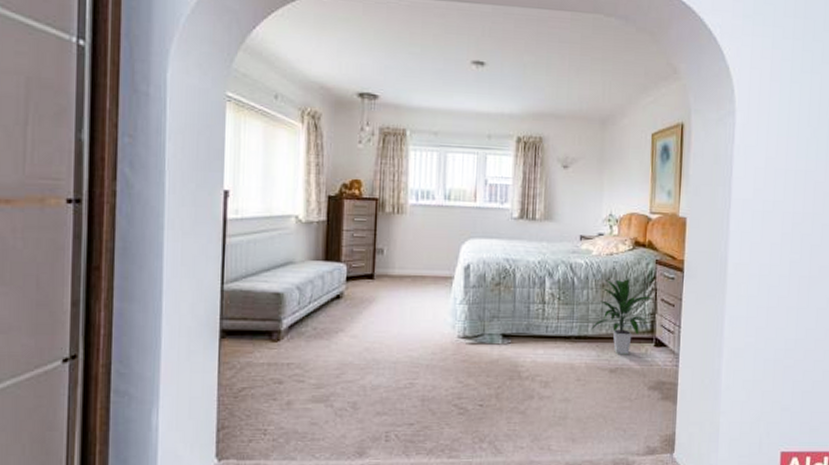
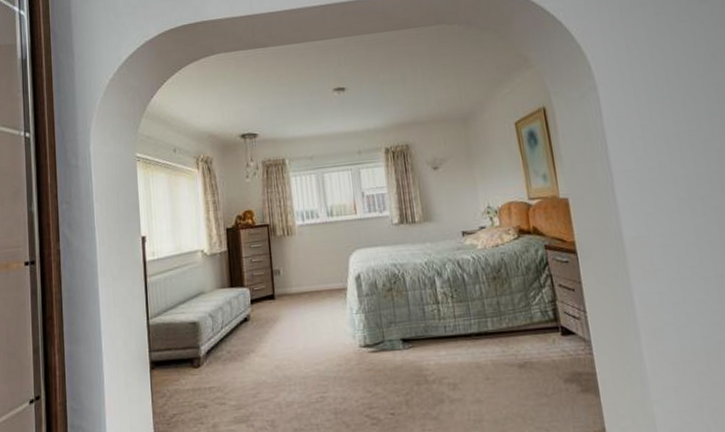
indoor plant: present [591,278,653,355] -> none [490,267,549,349]

